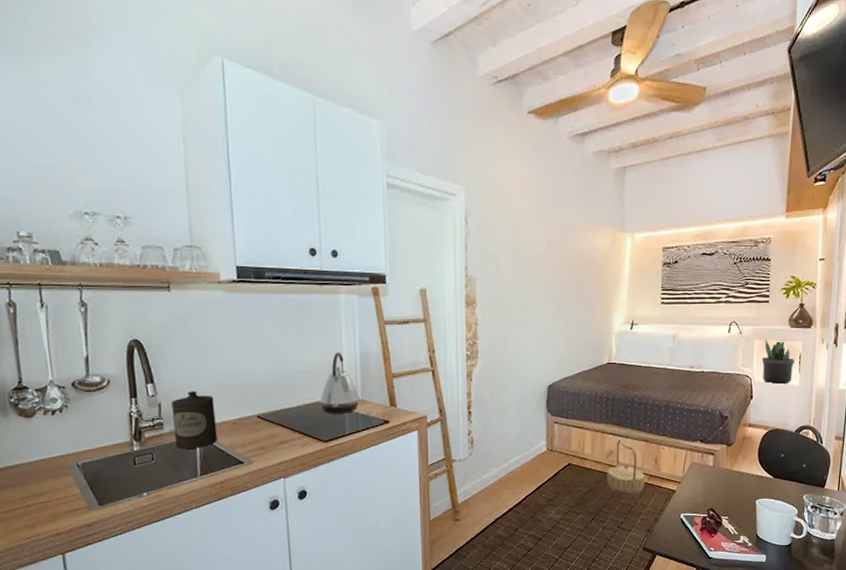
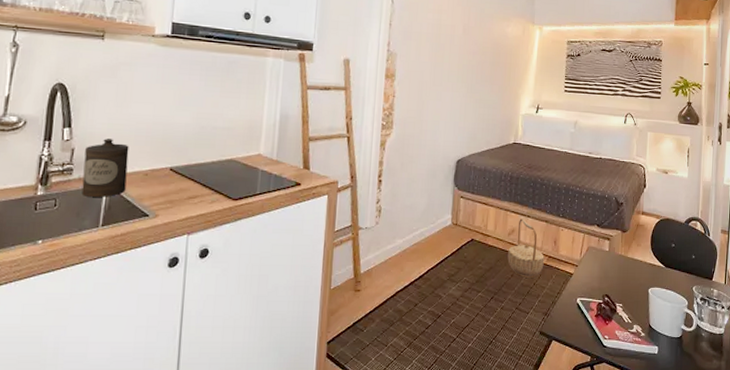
kettle: present [319,352,359,414] -> none [234,111,274,173]
planter: present [761,339,794,384] -> none [654,132,683,175]

